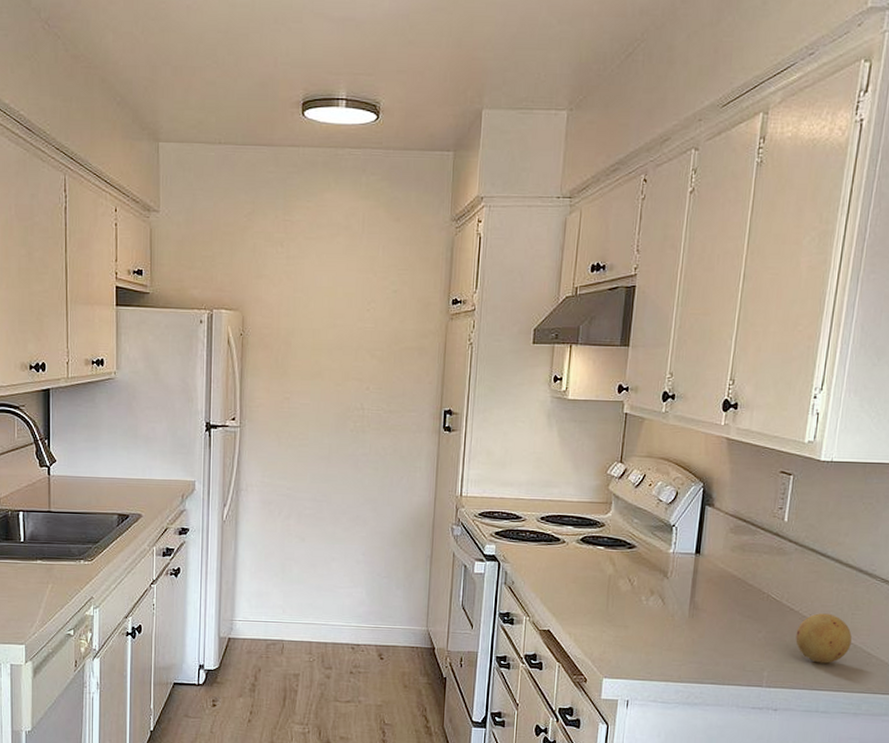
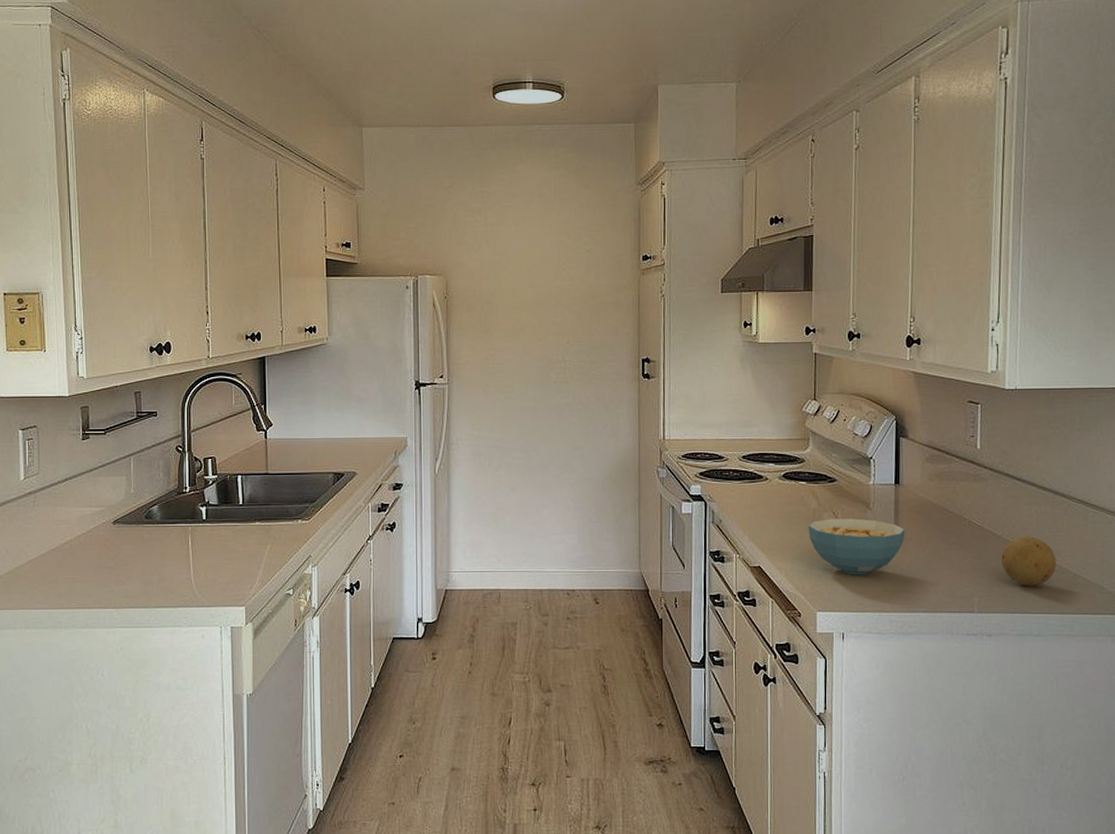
cereal bowl: none [601,585,701,644] -> present [808,518,905,575]

